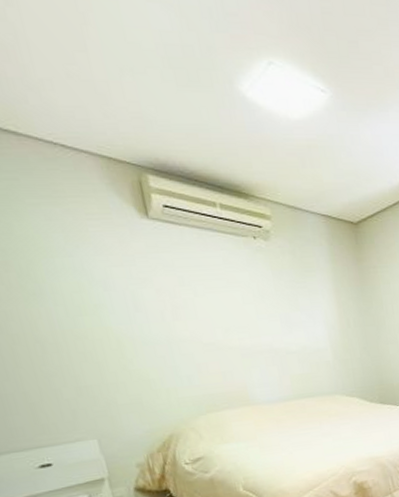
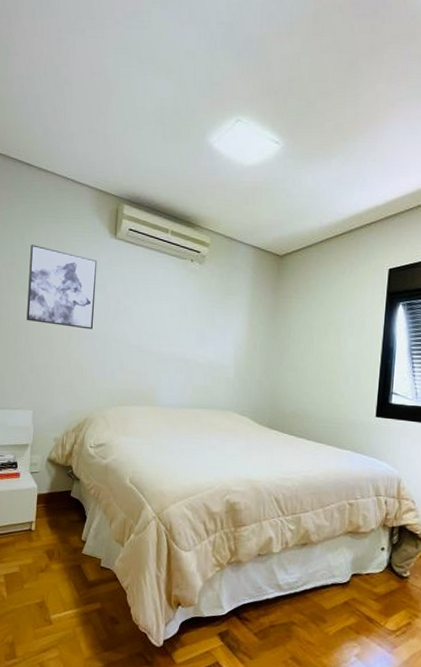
wall art: none [26,236,149,335] -> present [26,245,98,330]

